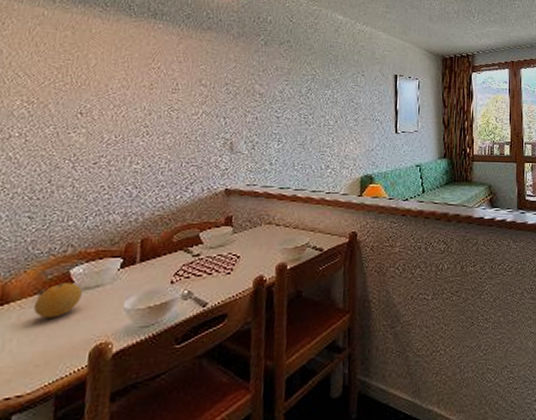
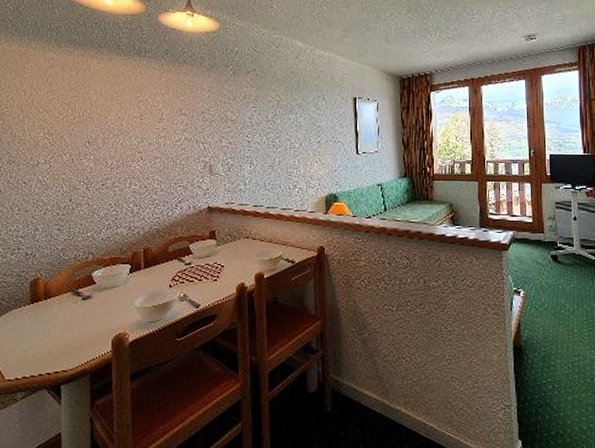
fruit: present [33,283,82,318] -> none [68,283,102,311]

